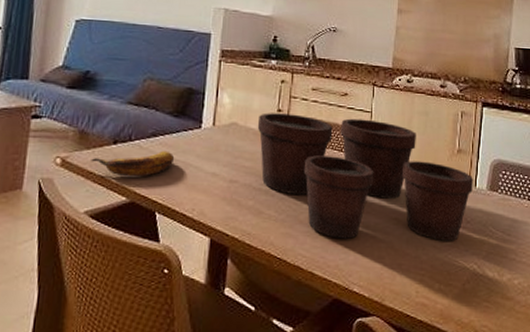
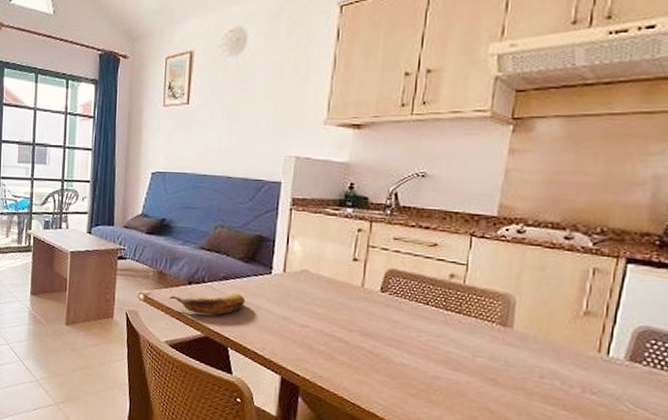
flower pot: present [257,113,474,241] -> none [330,261,606,412]

